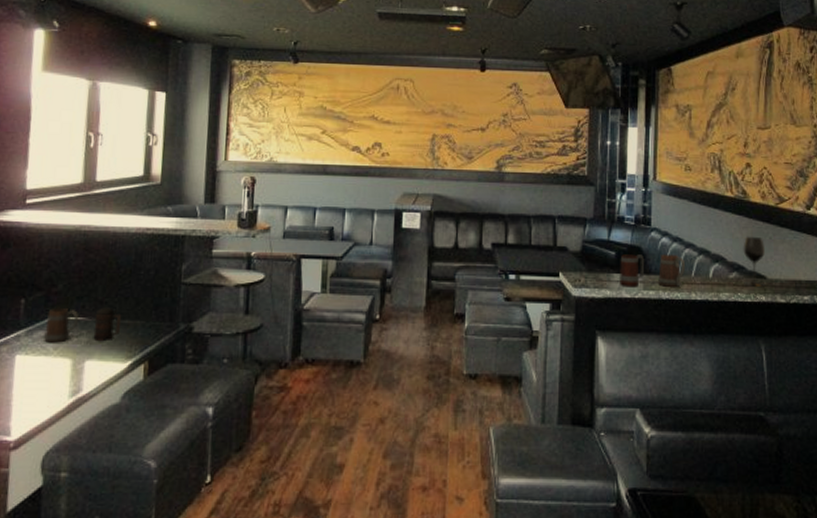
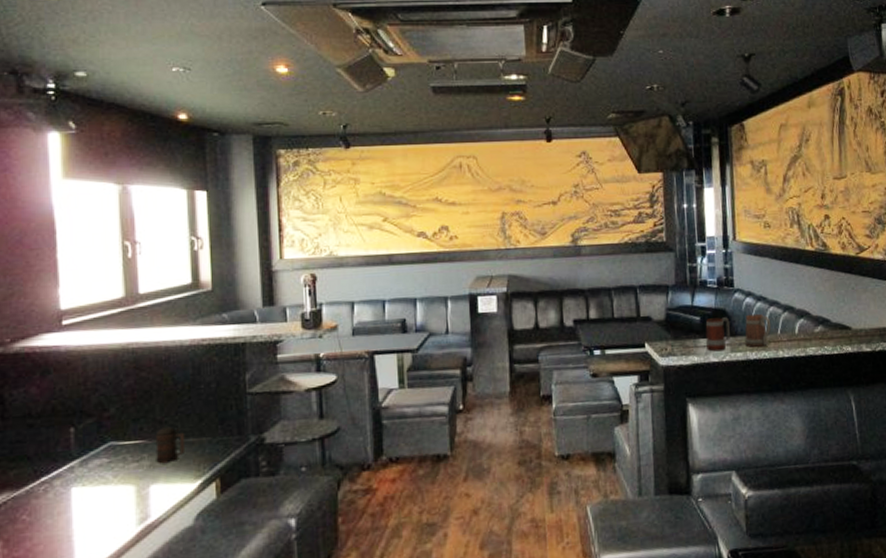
beer mug: present [44,308,80,343] -> none [100,433,138,471]
wineglass: present [743,236,766,288] -> none [826,288,851,340]

